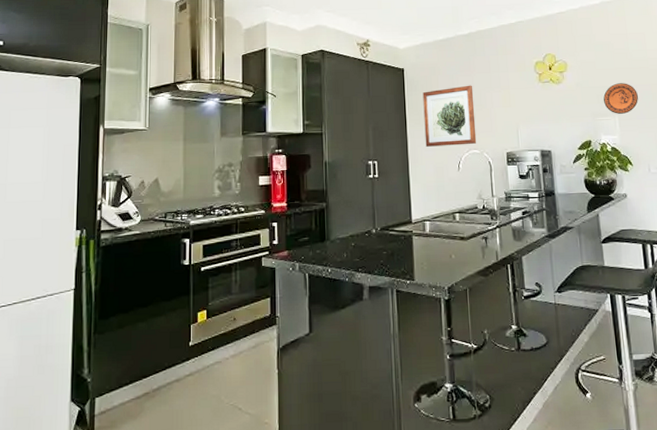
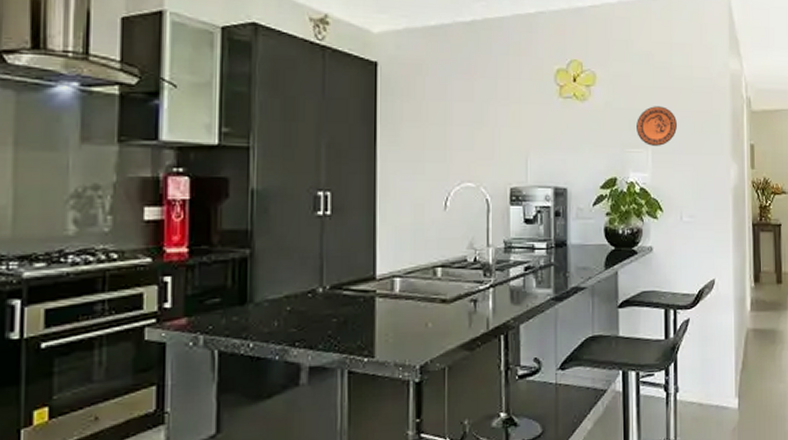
wall art: present [422,85,477,147] -> none [401,93,473,176]

